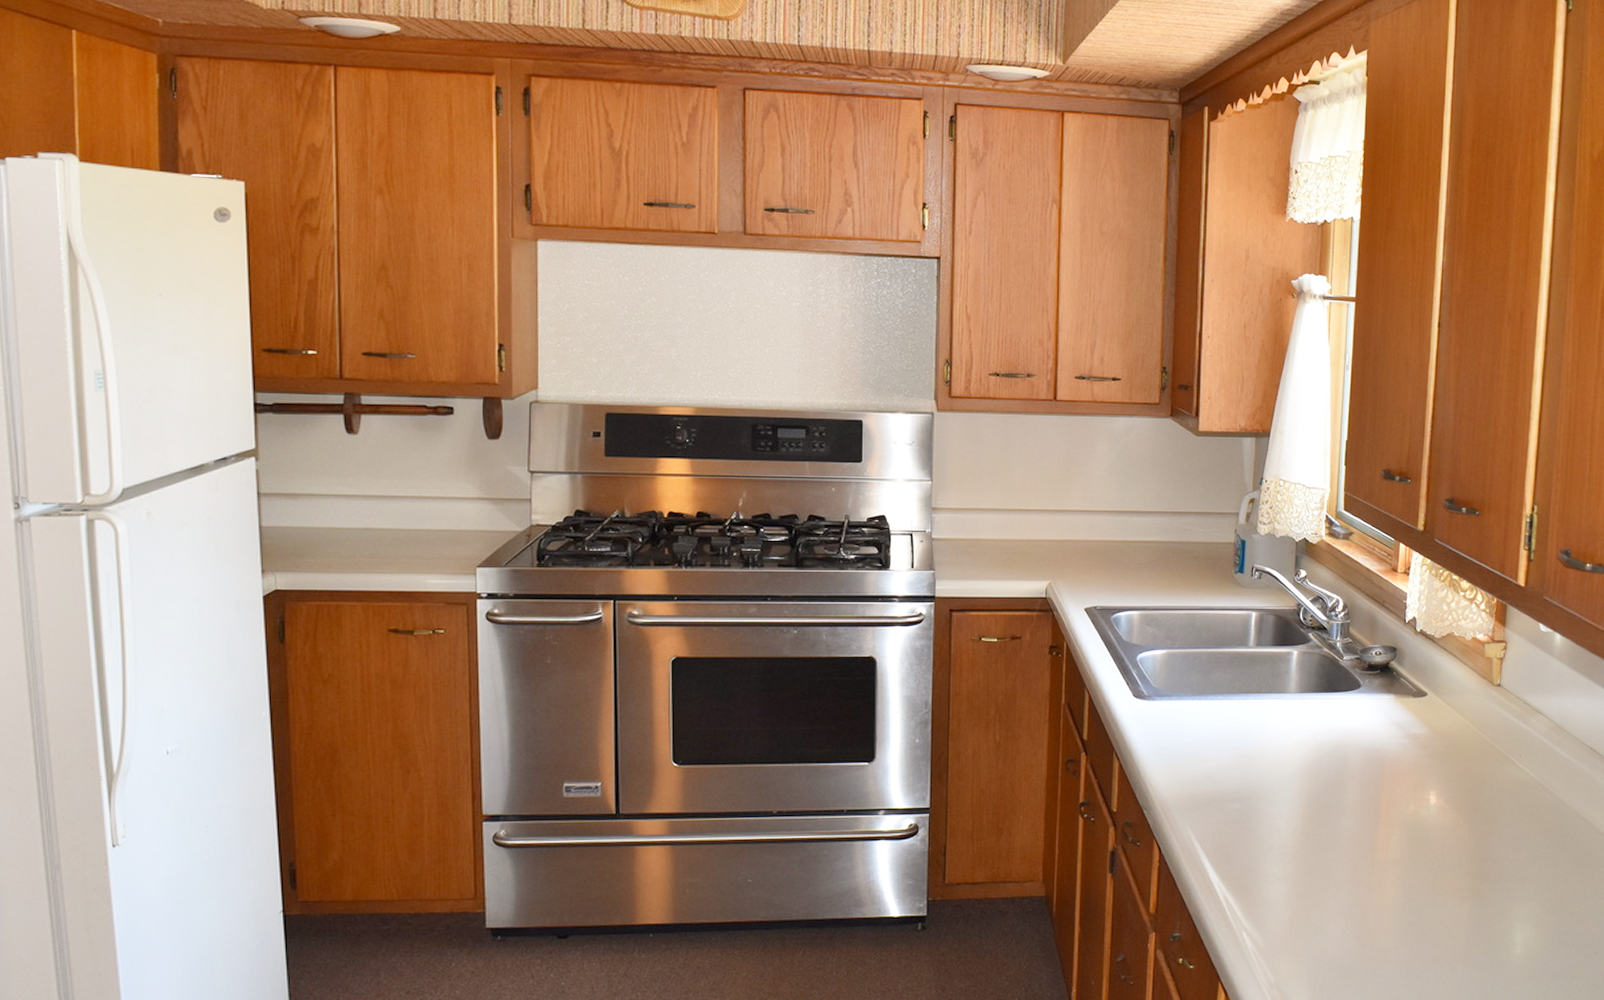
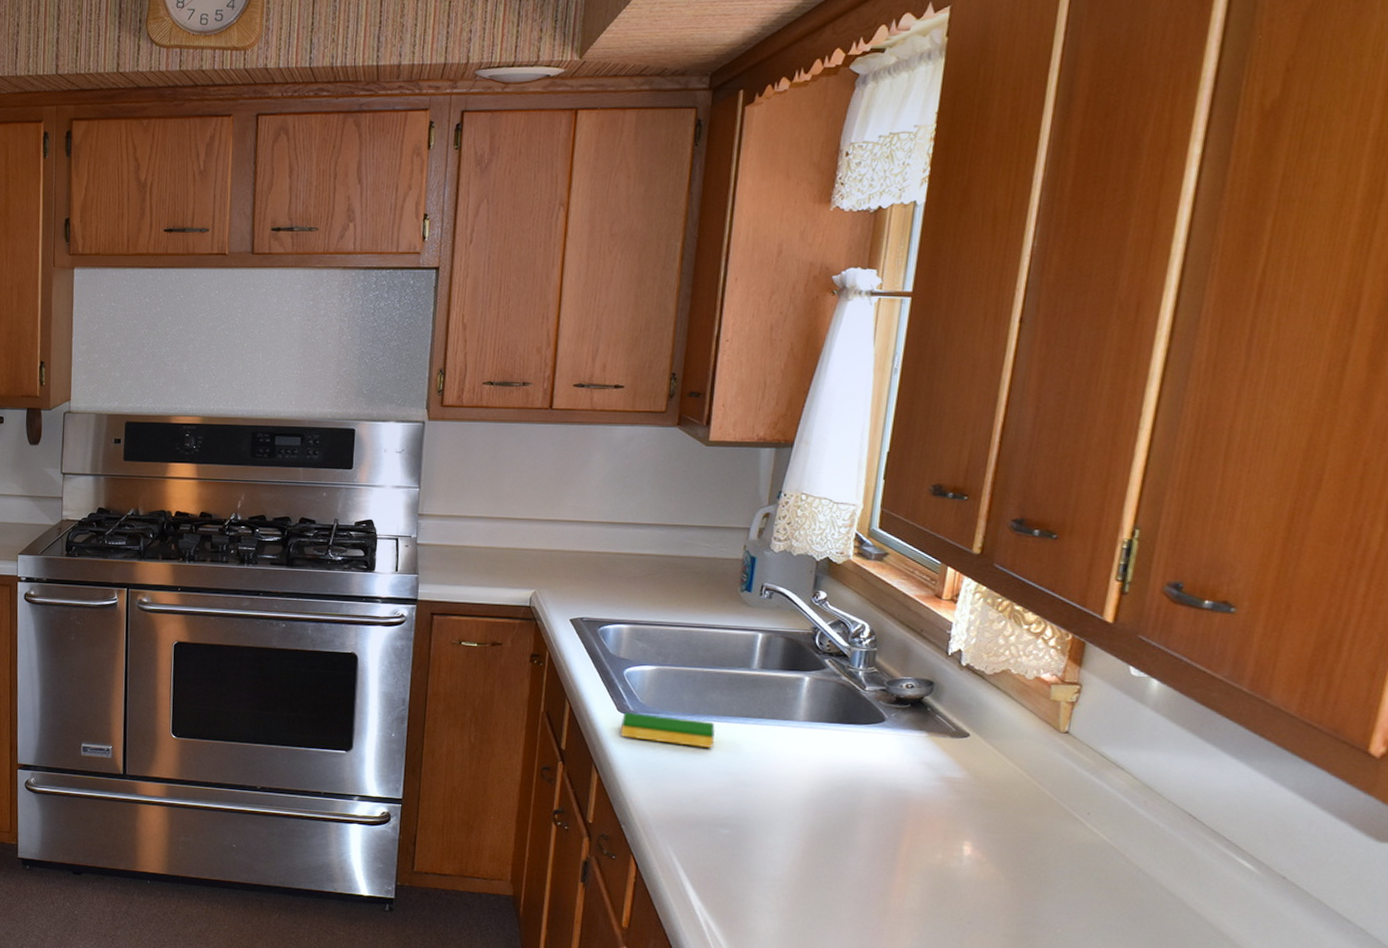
dish sponge: none [1138,696,1222,727] -> present [621,711,715,748]

